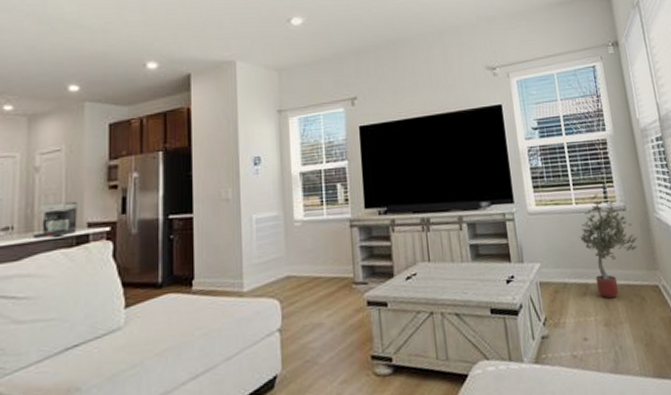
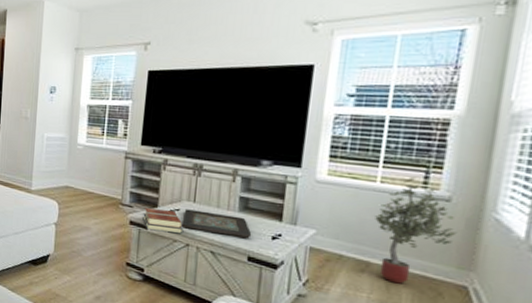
books: none [380,277,425,307] -> present [142,208,184,235]
decorative tray: none [421,266,489,294] -> present [181,209,252,238]

